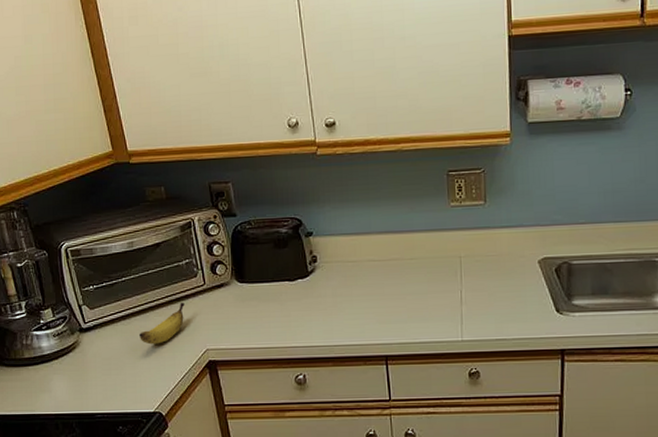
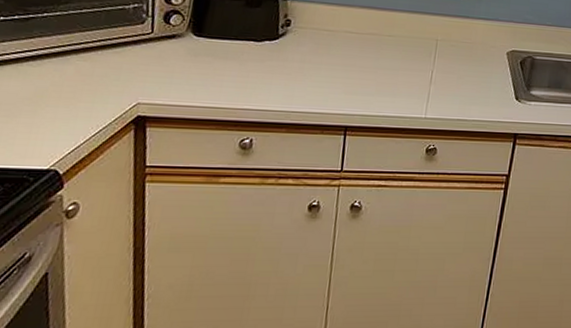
banana: present [138,303,185,345] -> none [49,49,121,92]

